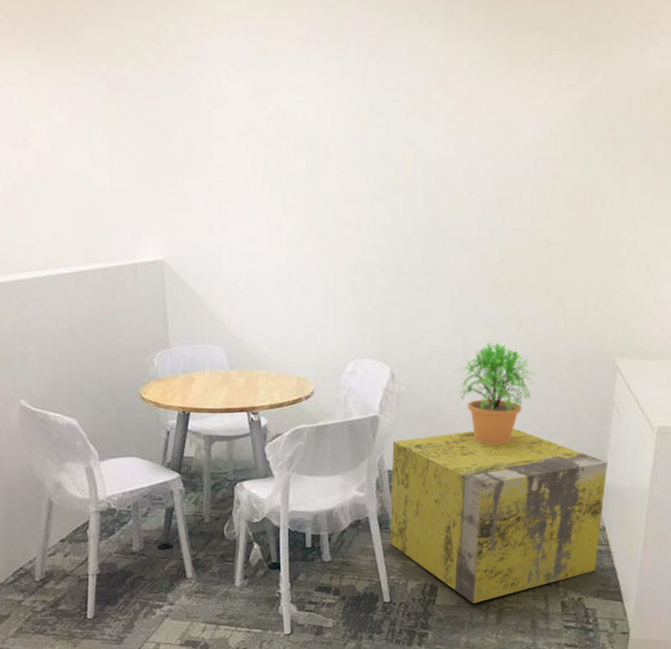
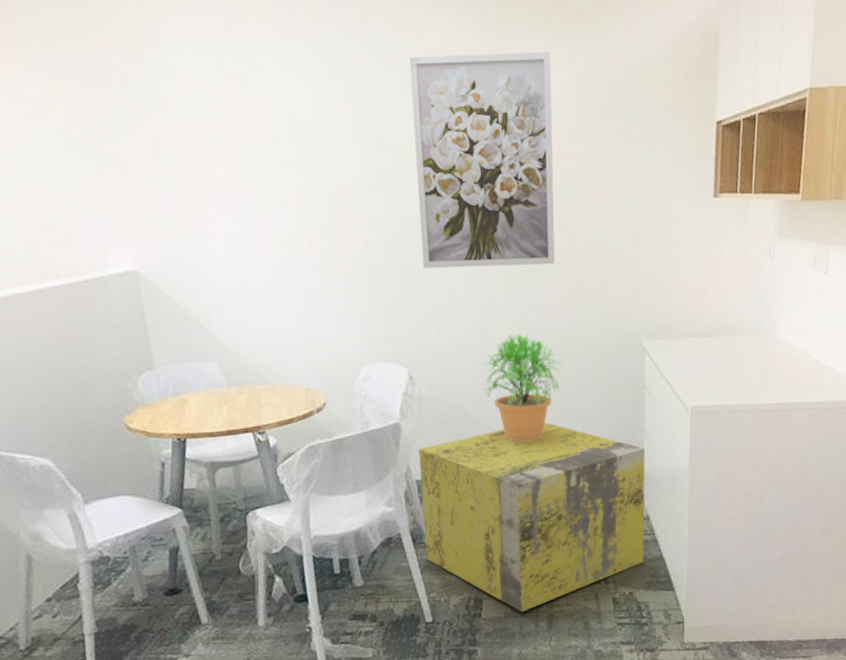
wall art: none [414,78,555,280] -> present [408,51,556,269]

